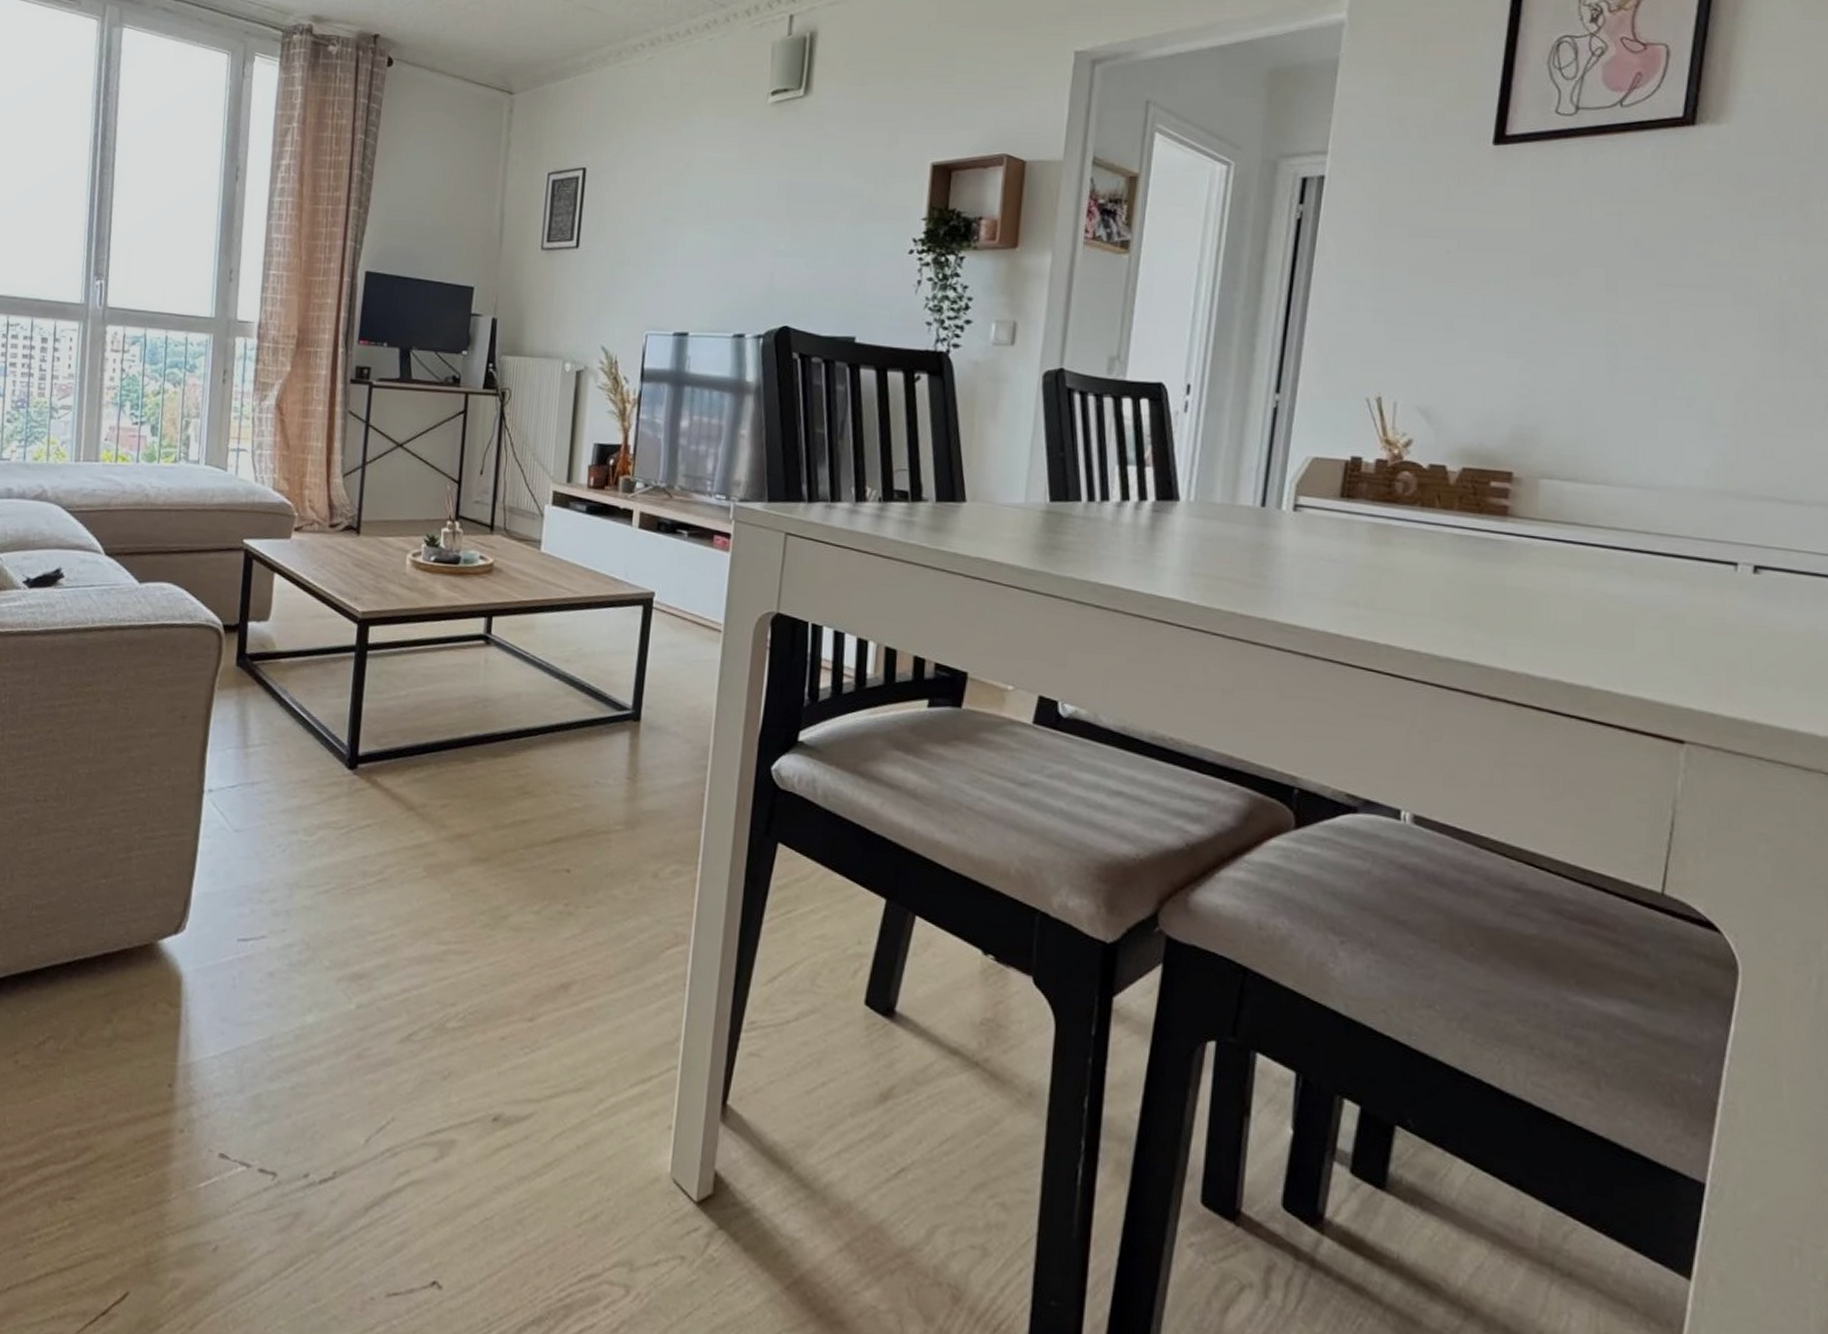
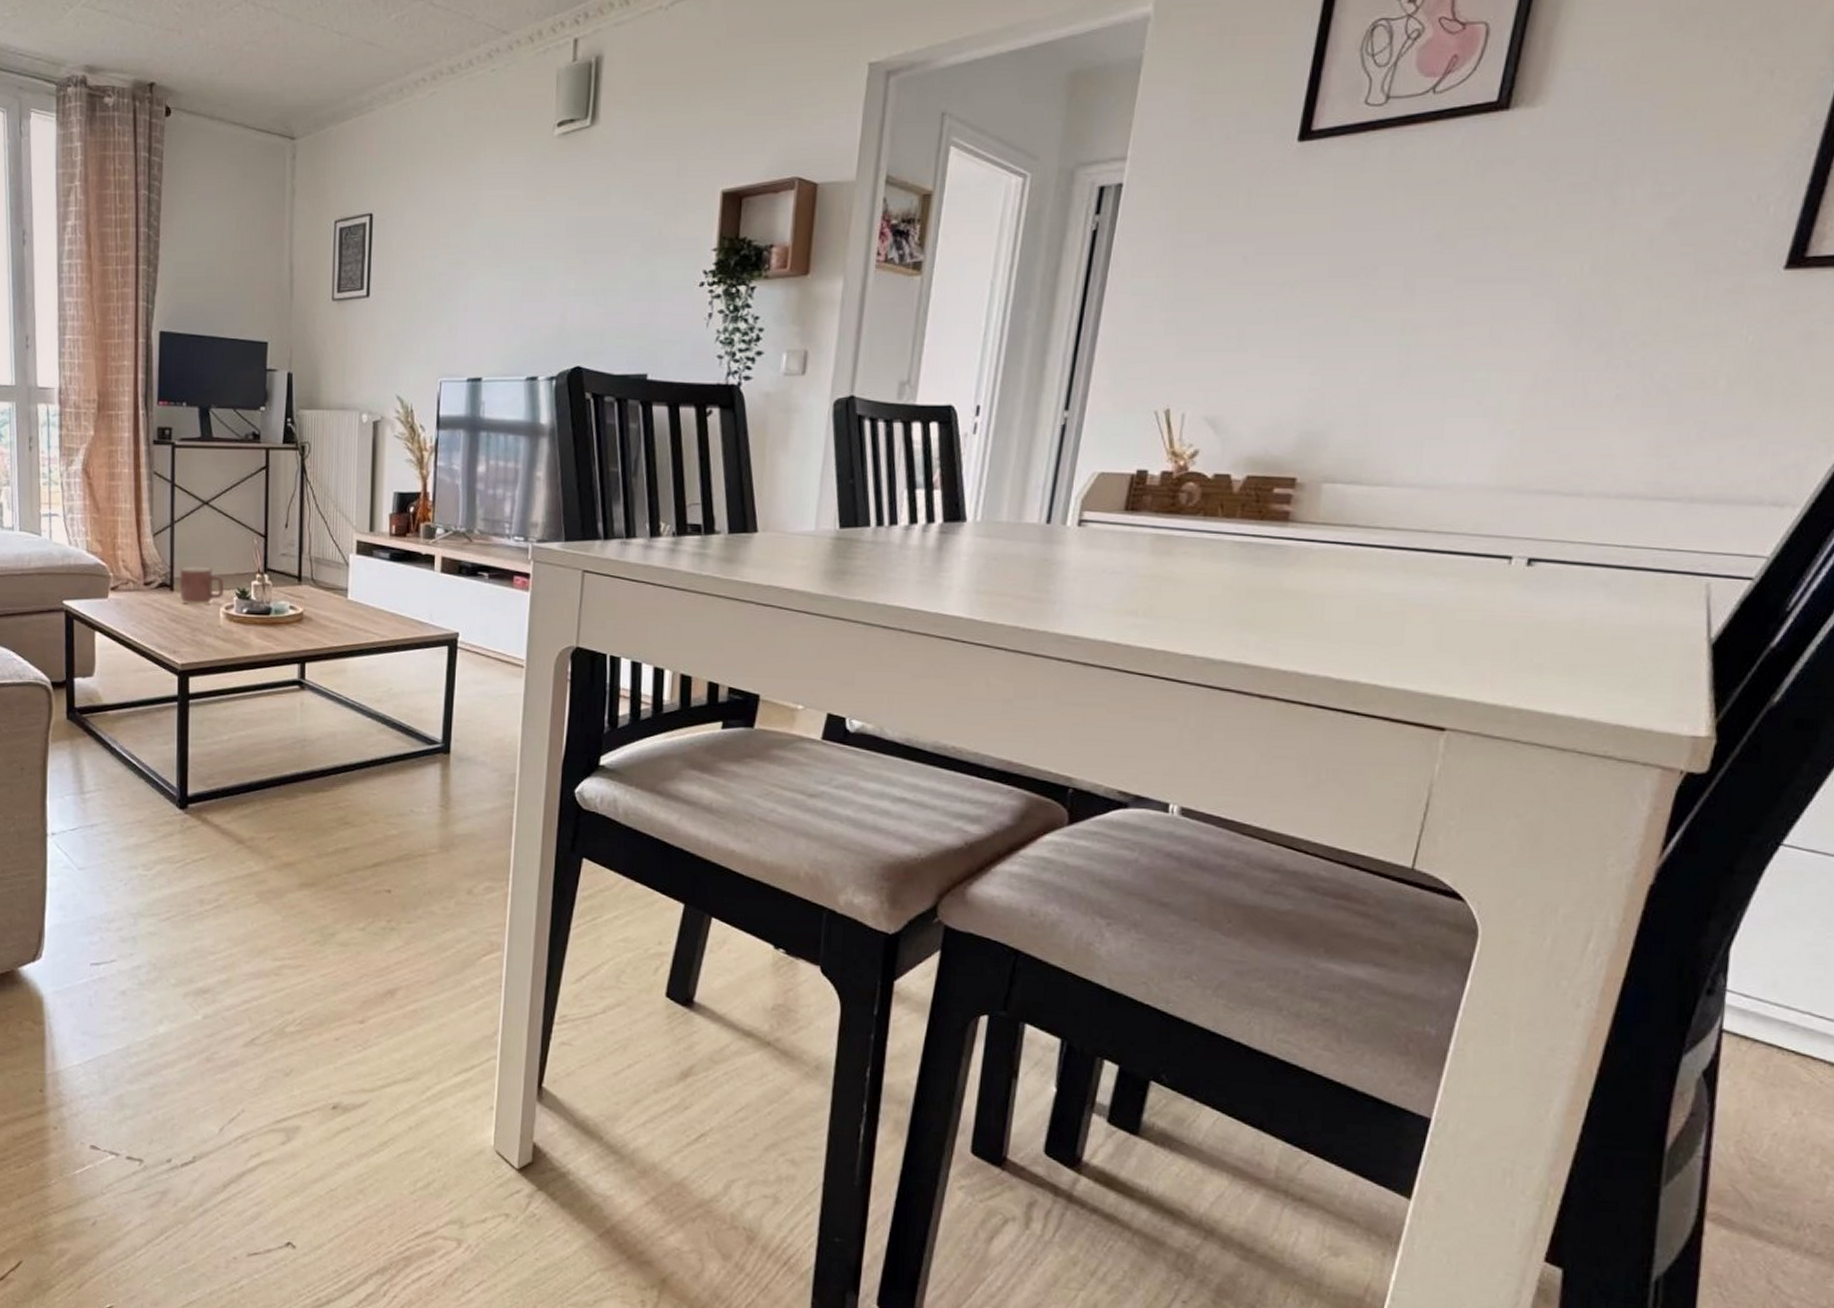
mug: none [366,509,413,552] -> present [179,566,224,606]

